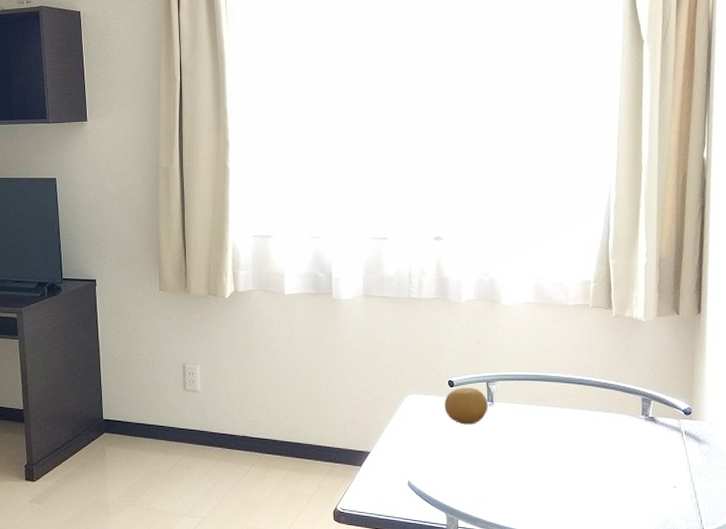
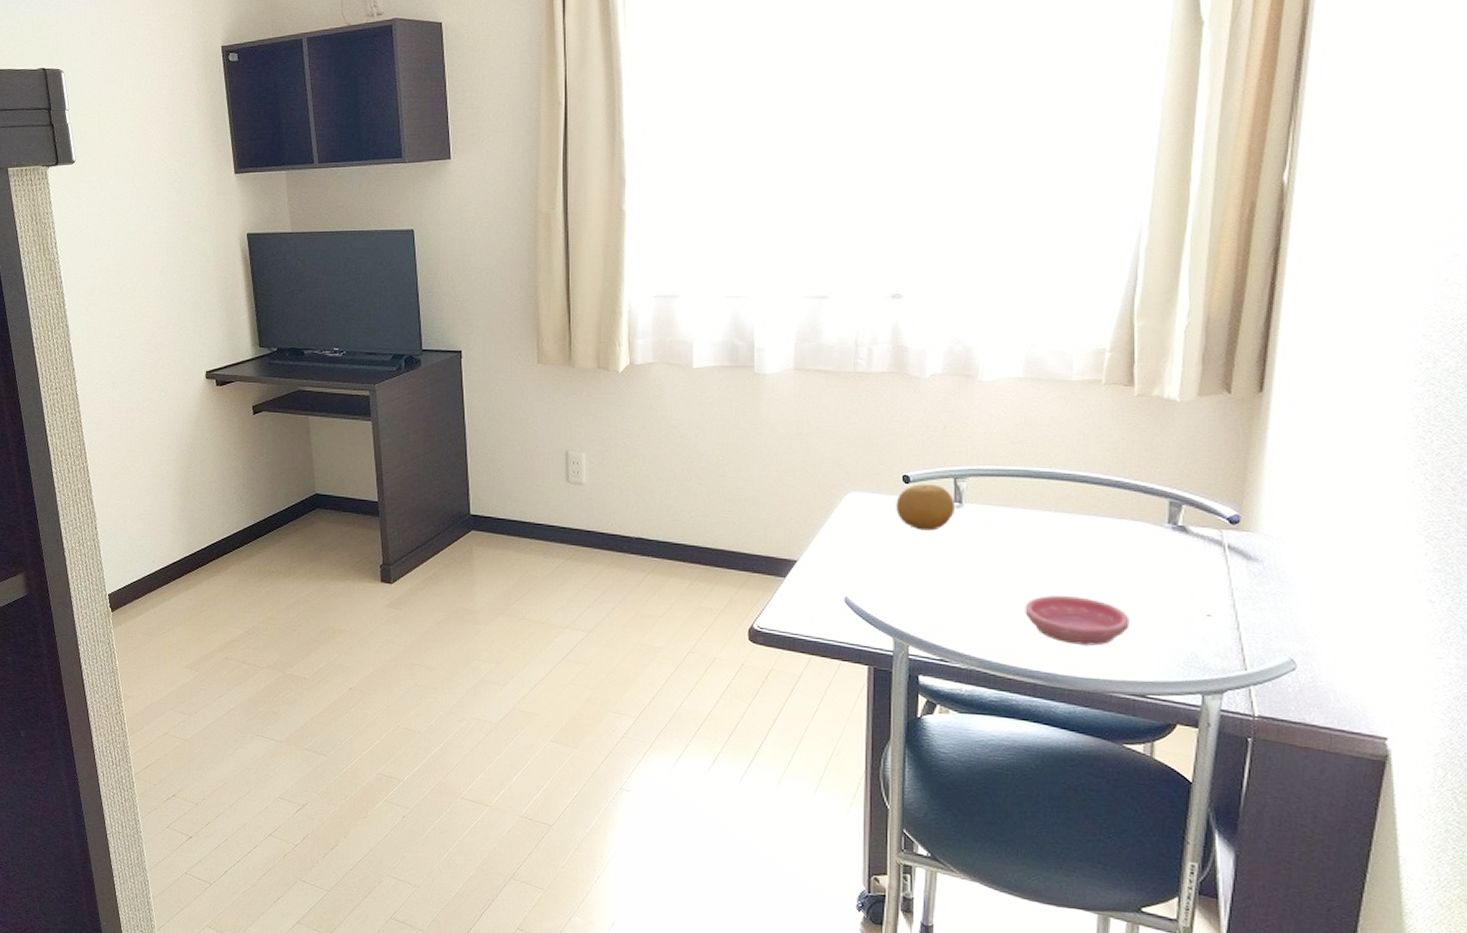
saucer: none [543,475,620,514] -> present [1025,595,1130,646]

